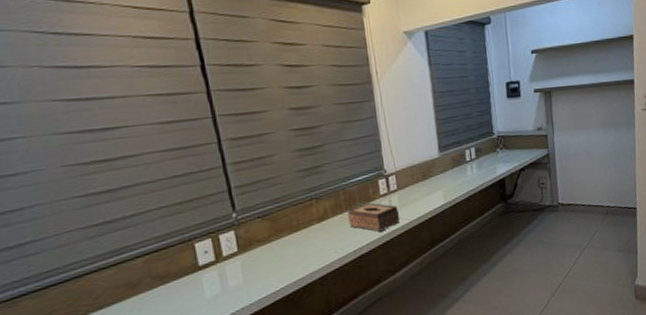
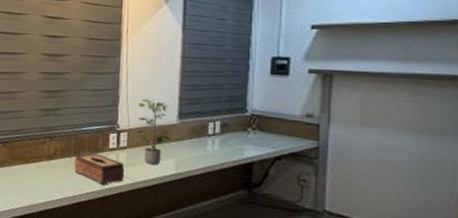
potted plant: none [401,138,436,201] -> present [134,99,171,165]

